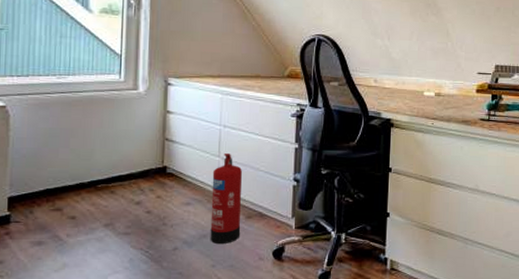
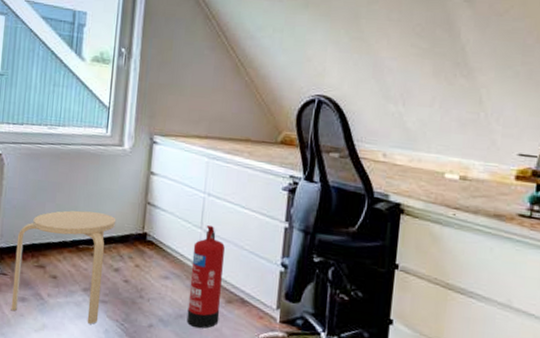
stool: none [26,152,135,256] -> present [11,210,117,324]

